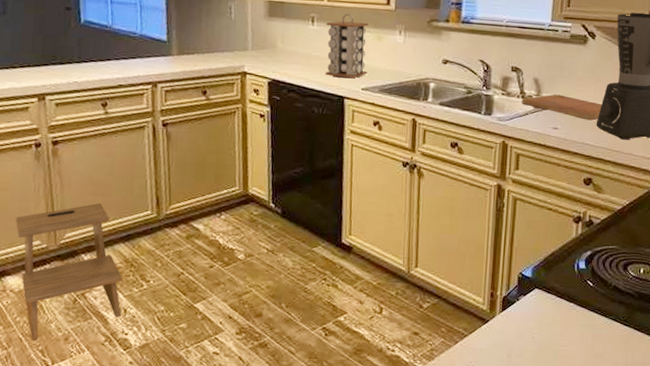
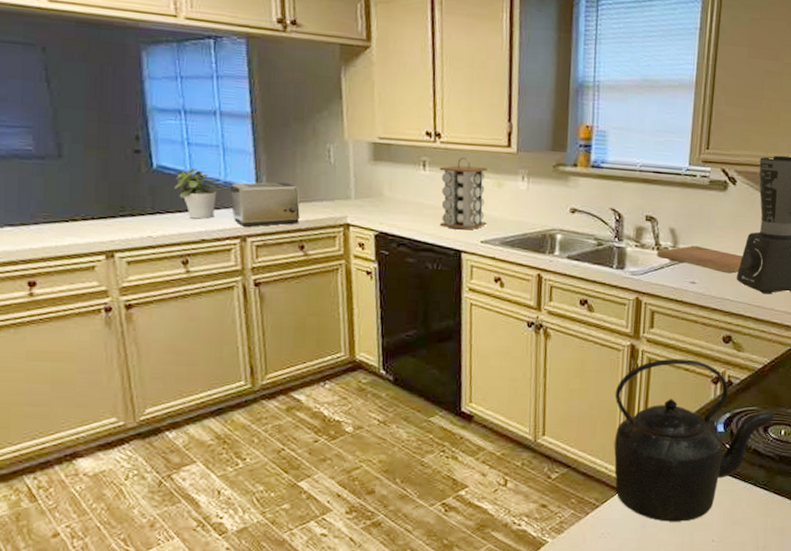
step stool: present [15,203,123,340] -> none [85,373,215,528]
potted plant: none [97,23,134,68] -> present [173,168,217,220]
toaster: none [145,35,204,74] -> present [230,182,300,227]
kettle: none [481,198,634,353] -> present [613,358,775,522]

